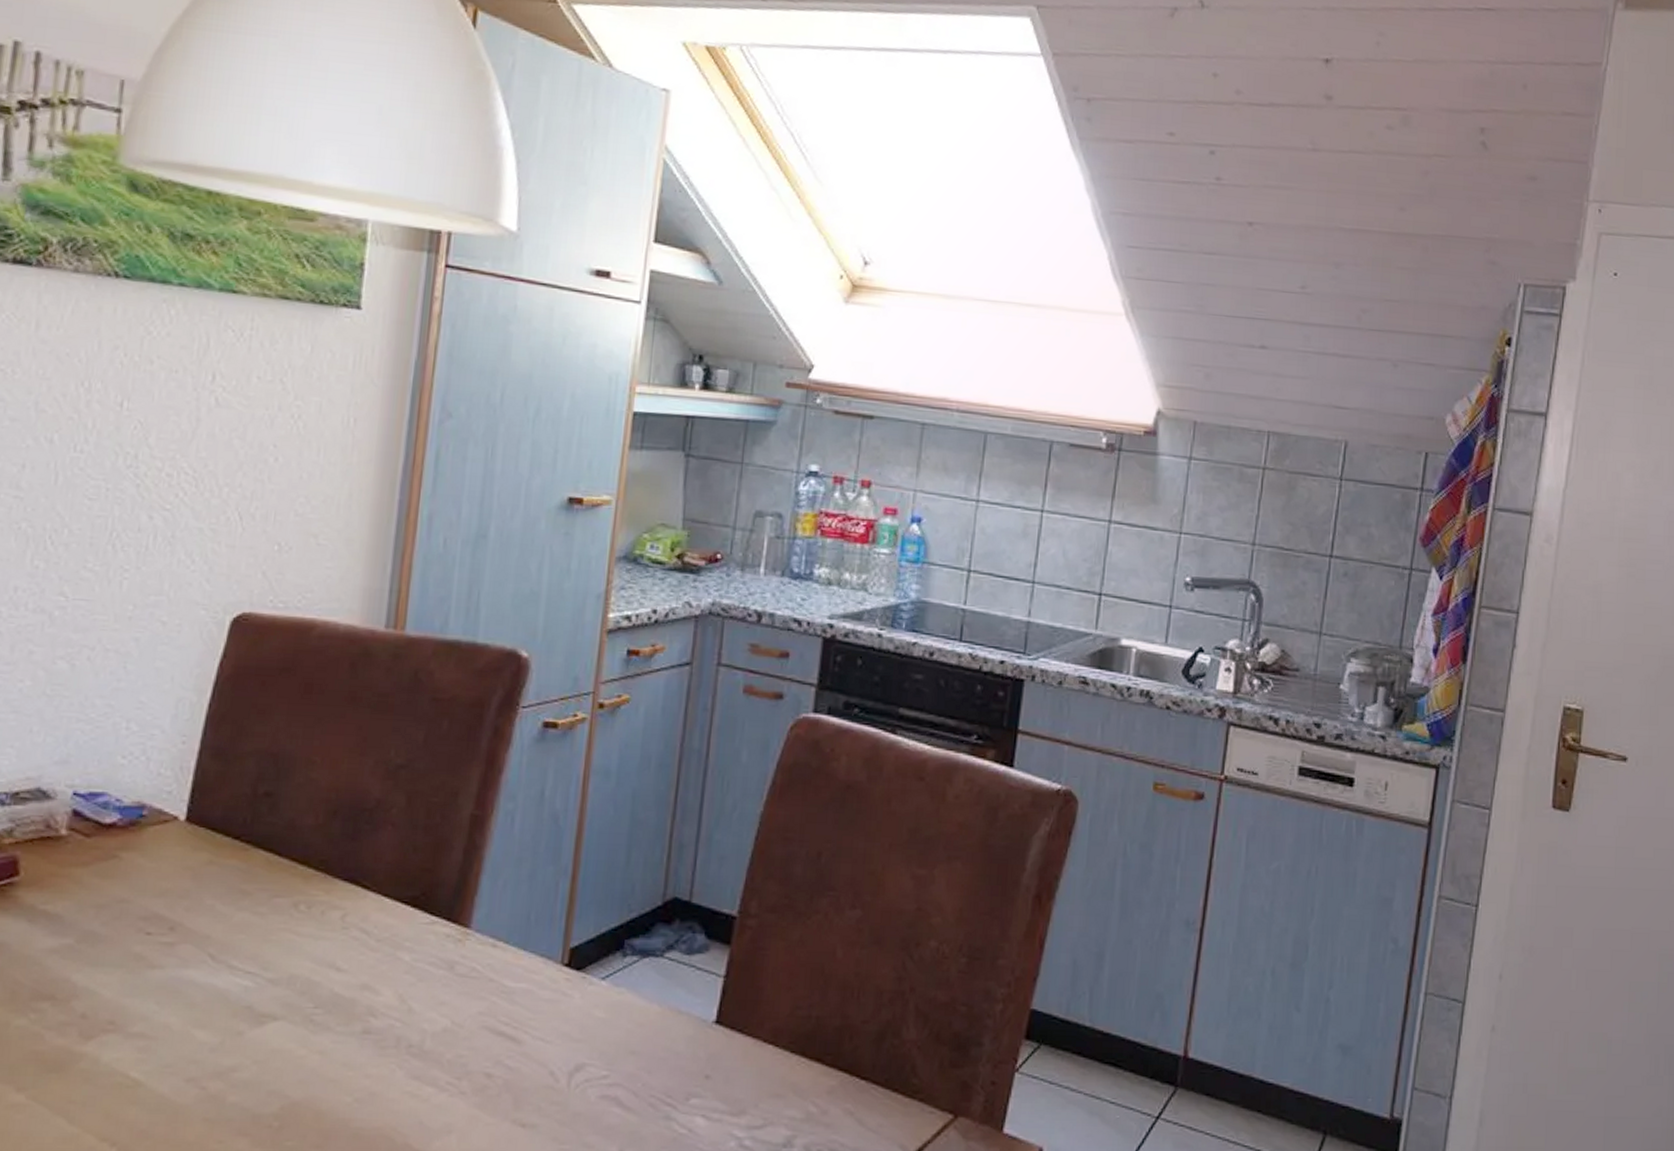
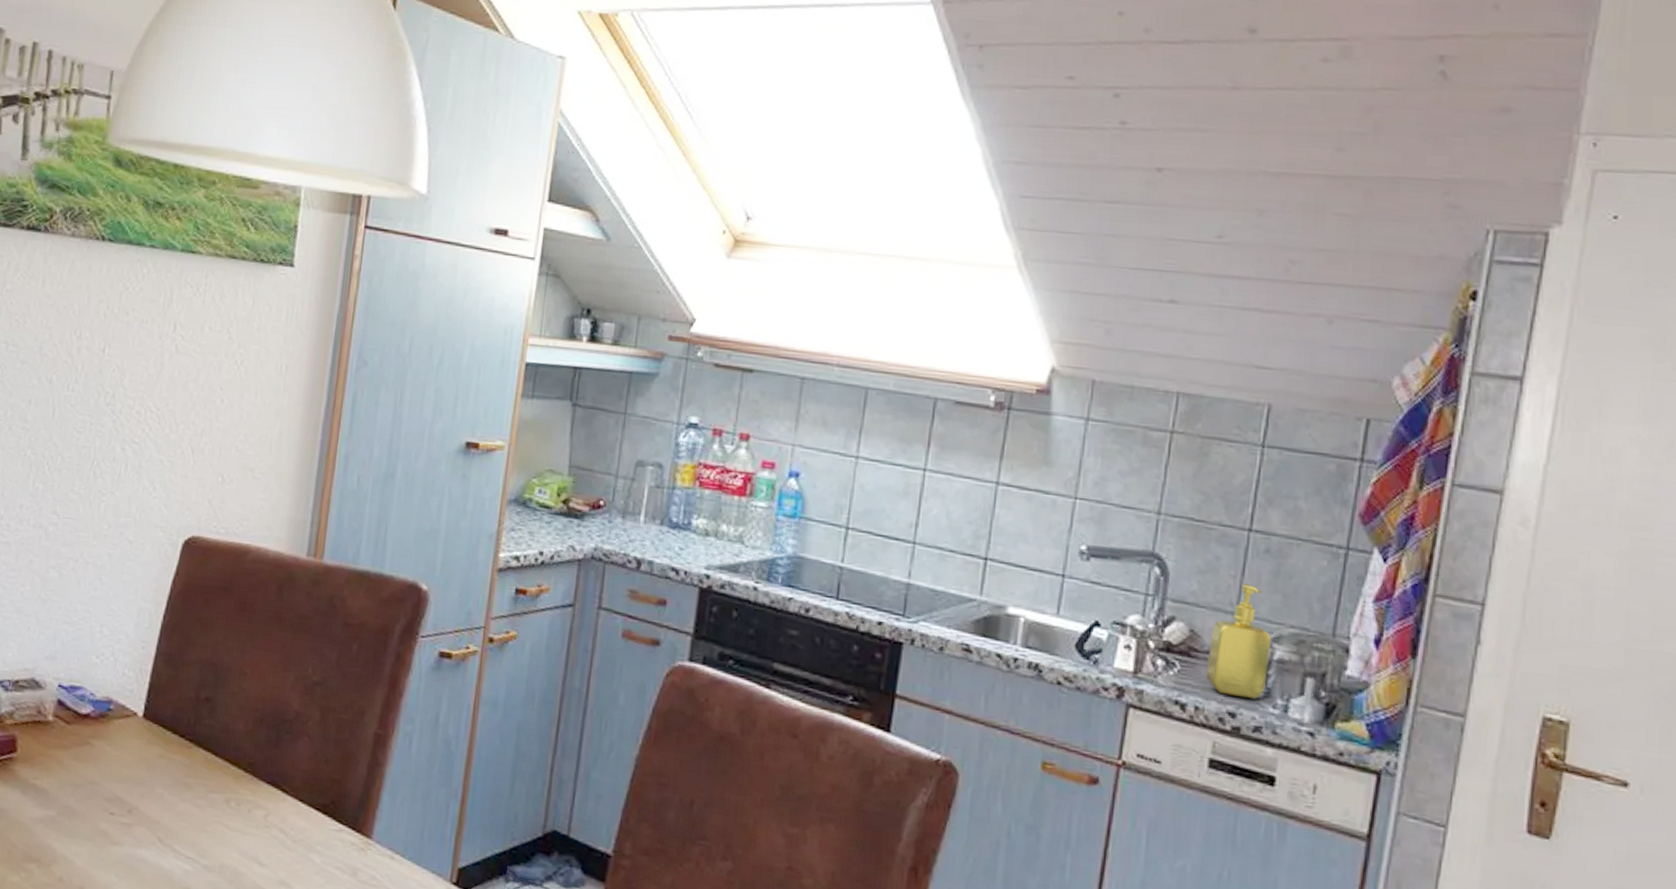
soap dispenser: none [1295,604,1350,710] -> present [1206,583,1272,700]

